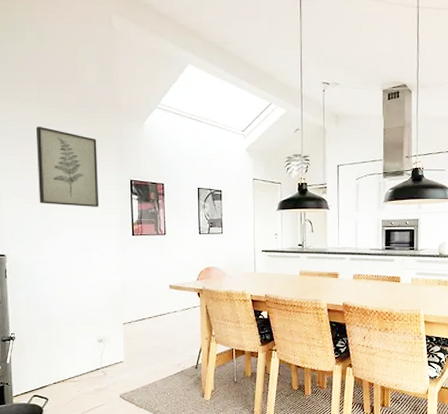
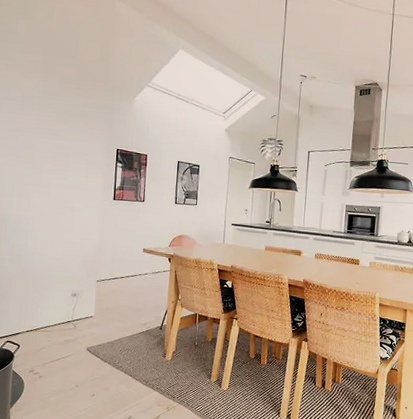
wall art: present [35,126,100,207] -> none [32,93,90,171]

